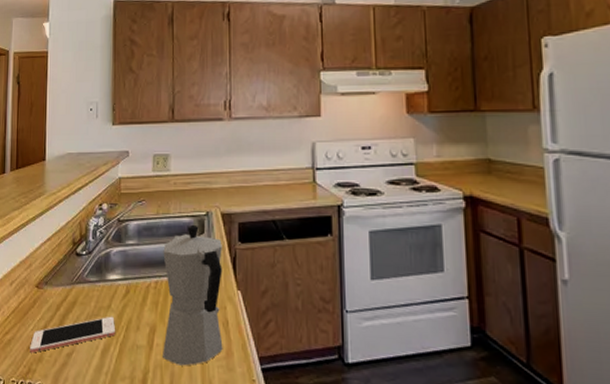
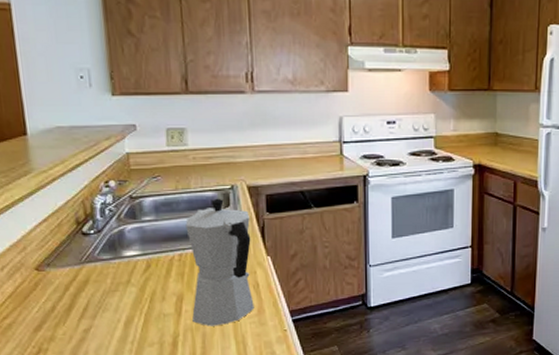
cell phone: present [30,316,115,353] -> none [37,290,138,334]

